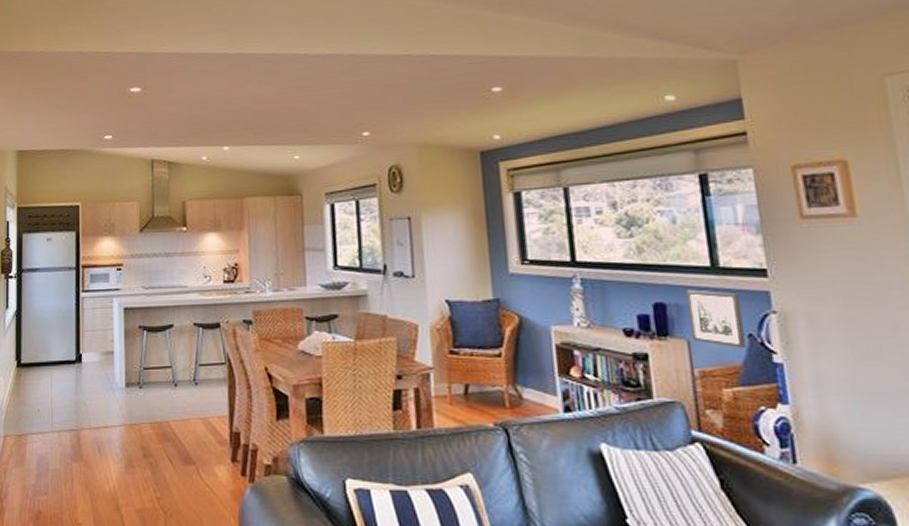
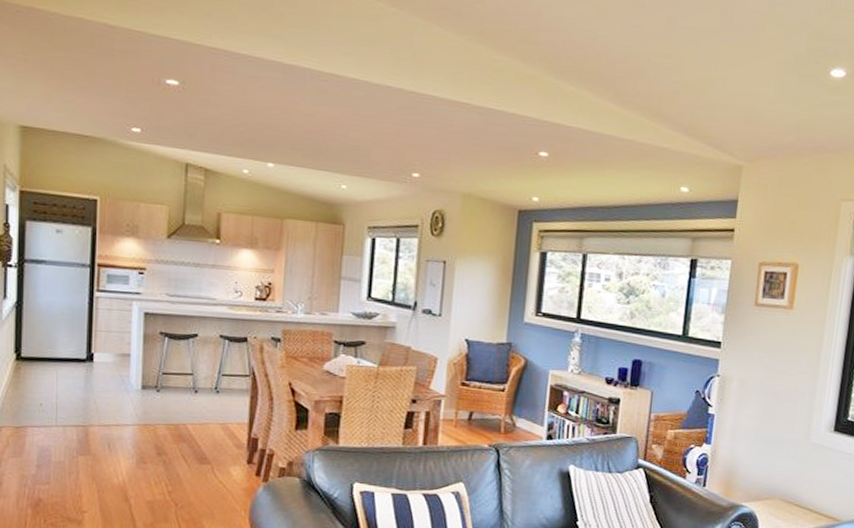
wall art: present [686,289,747,348] -> none [656,351,697,400]

